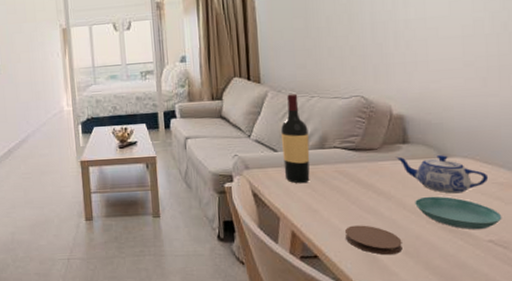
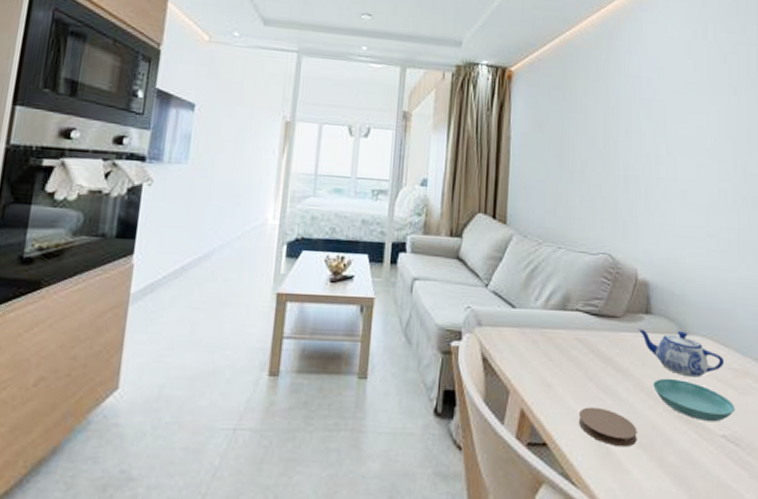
wine bottle: present [280,94,310,184] -> none [520,241,551,350]

